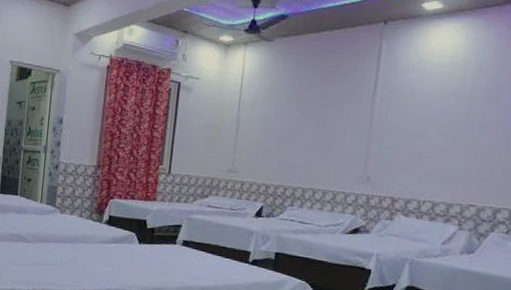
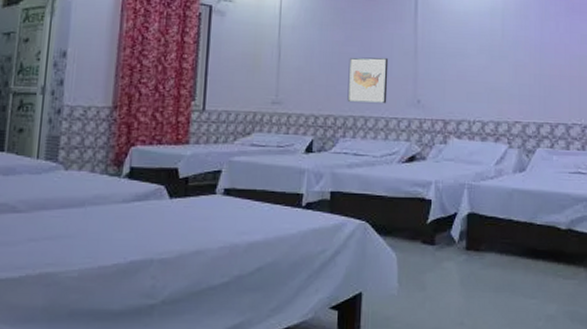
wall art: none [297,134,342,178] -> present [347,57,389,103]

